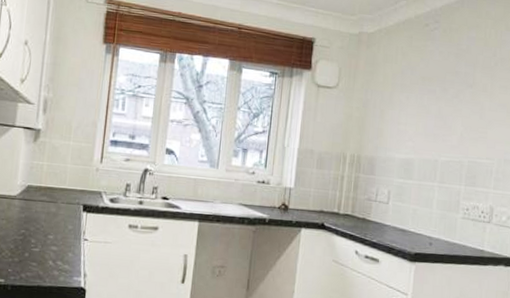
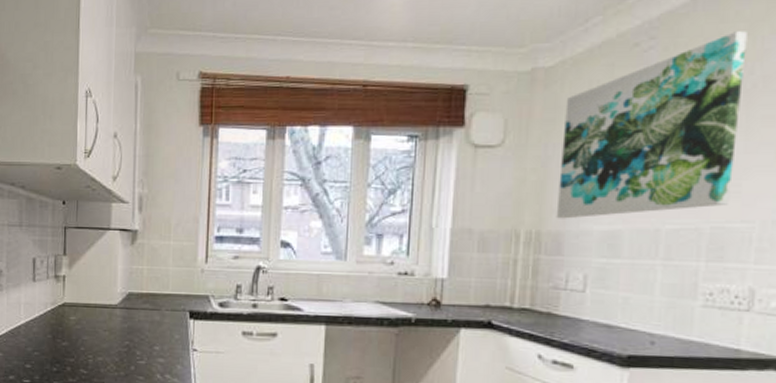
wall art: none [371,25,493,148] -> present [556,31,747,219]

